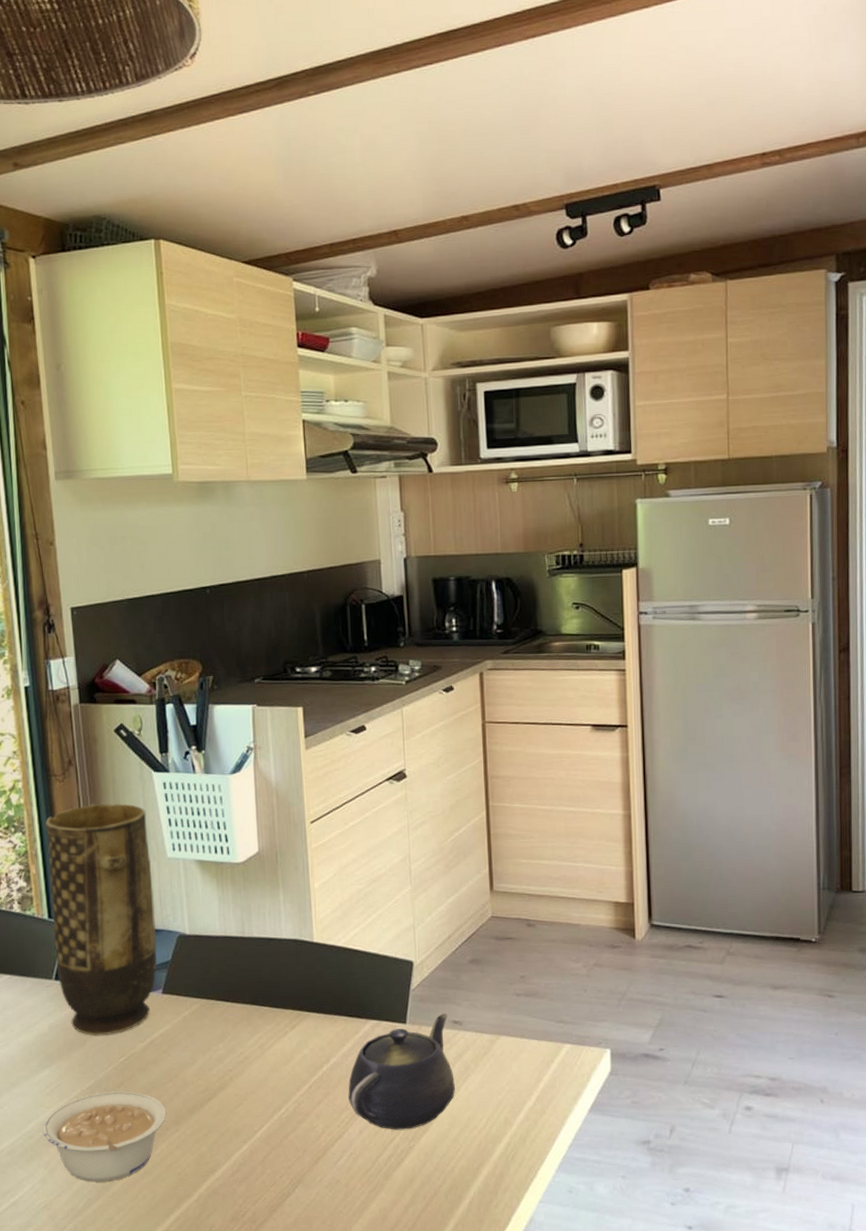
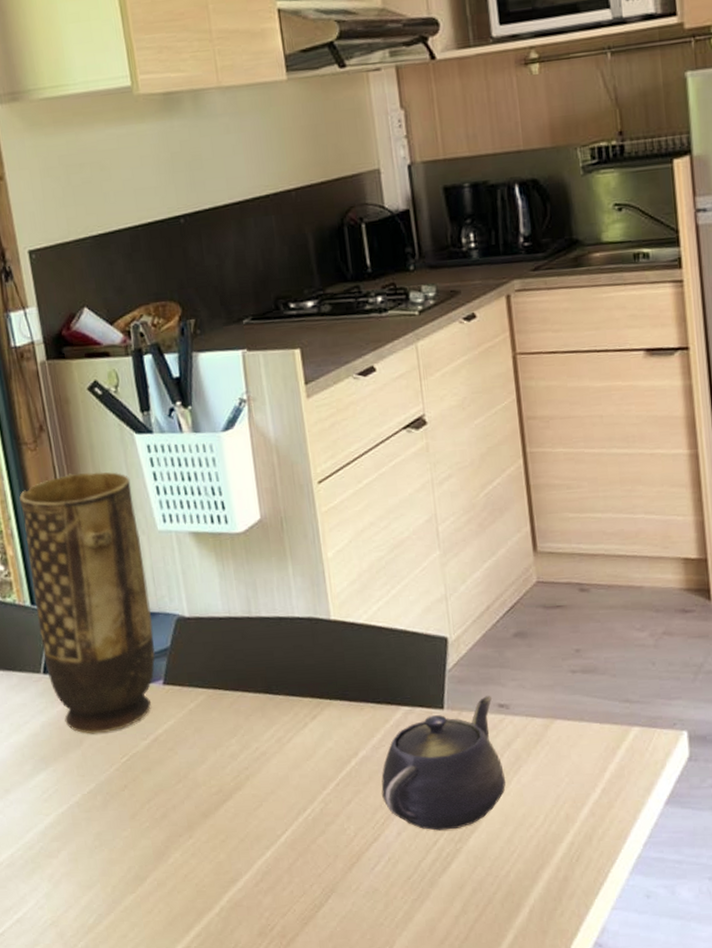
legume: present [42,1091,167,1182] -> none [42,794,178,895]

